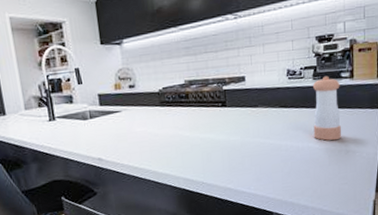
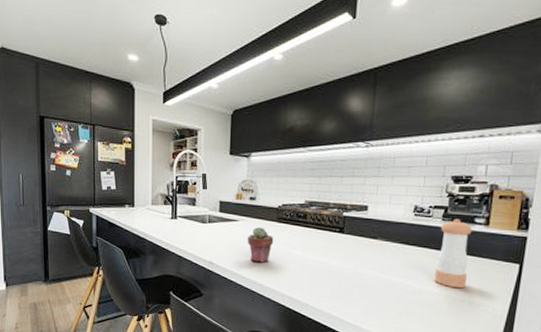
potted succulent: none [132,113,160,151] -> present [247,226,274,263]

